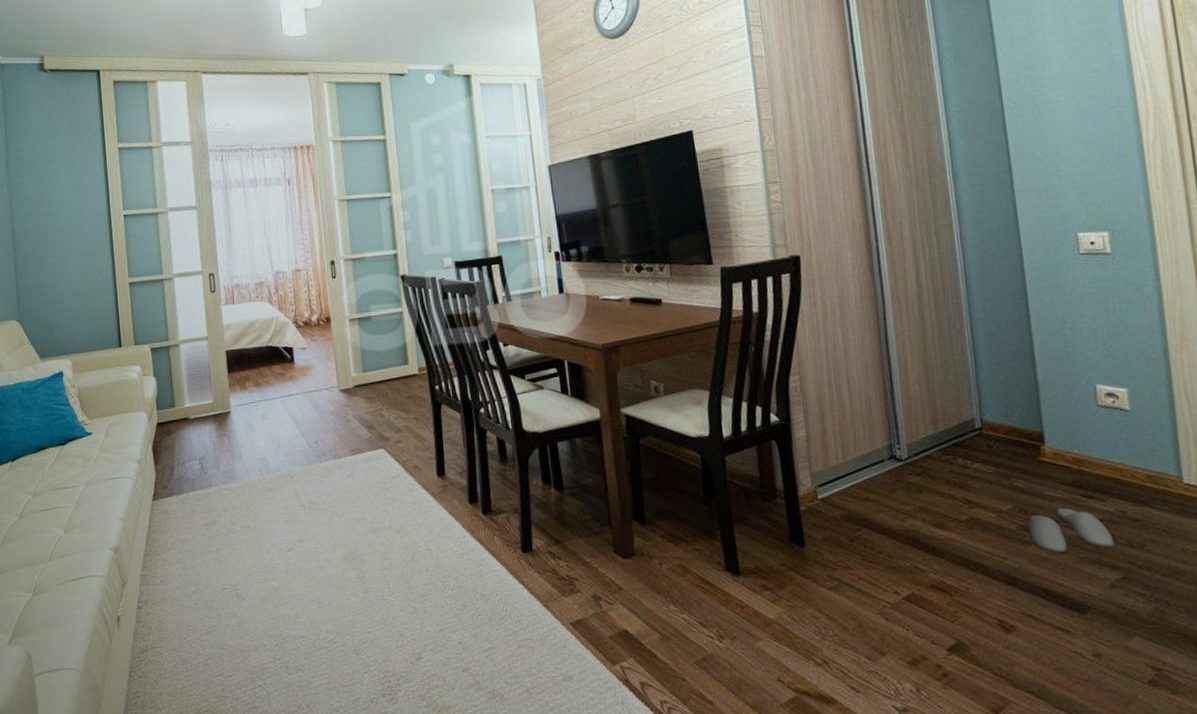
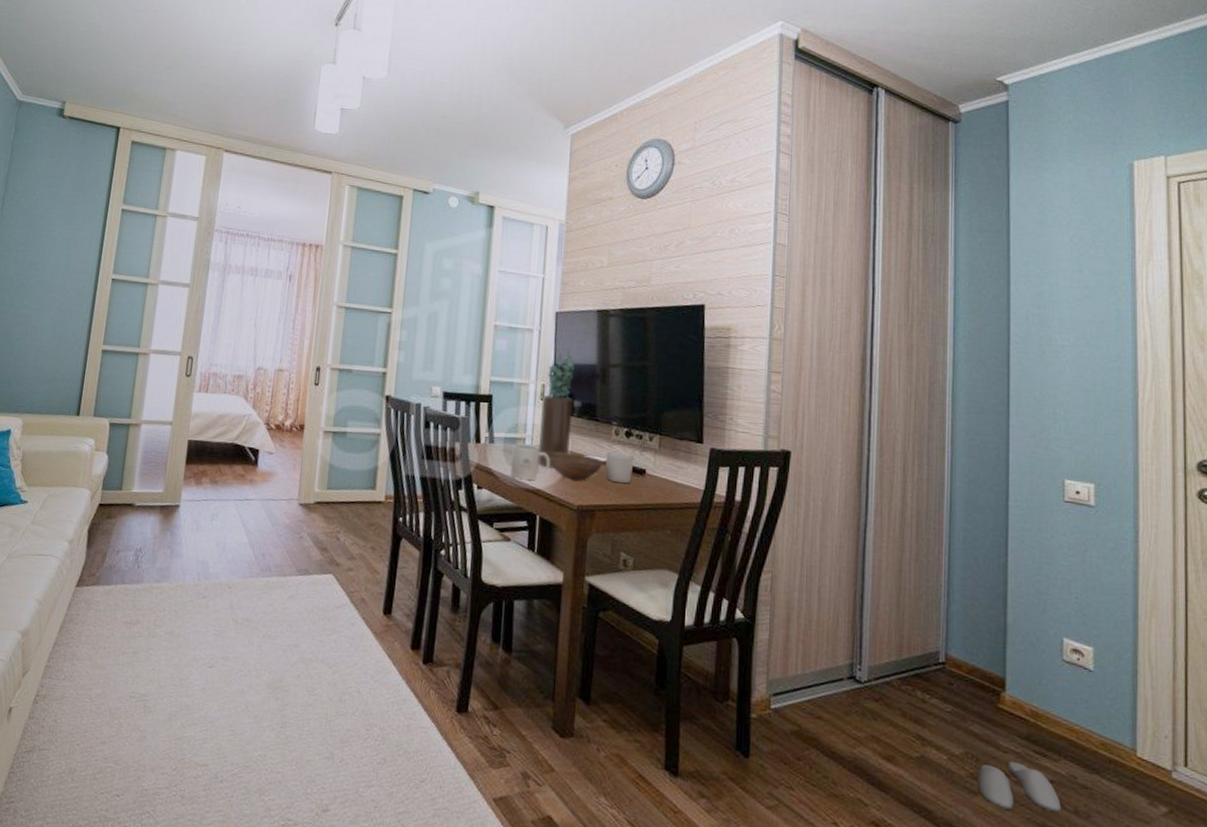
mug: none [530,296,569,331] -> present [510,444,550,481]
vase: none [550,199,585,315] -> present [538,350,575,468]
bowl: none [563,296,620,321] -> present [546,451,604,480]
mug: none [621,287,650,317] -> present [605,451,633,484]

